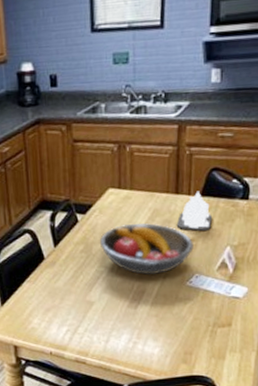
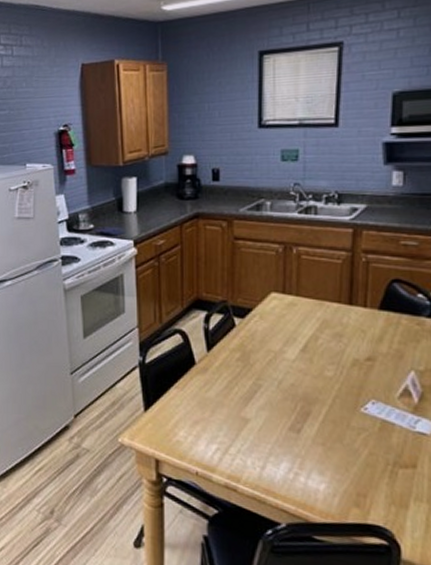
fruit bowl: present [99,223,194,276] -> none [258,333,370,396]
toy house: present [176,191,213,232] -> none [349,303,394,351]

